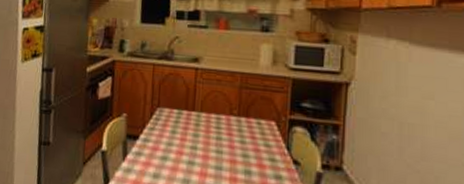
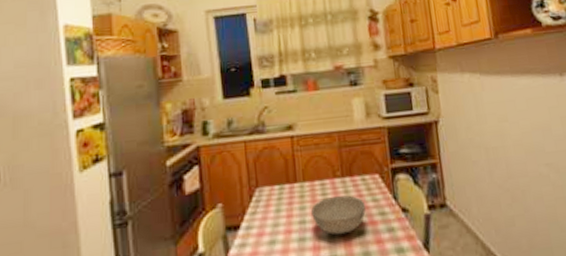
bowl: none [203,131,257,169] -> present [311,195,367,236]

